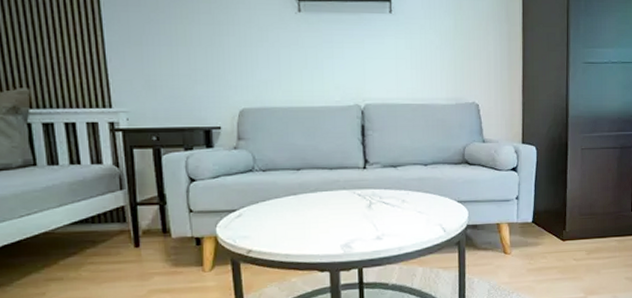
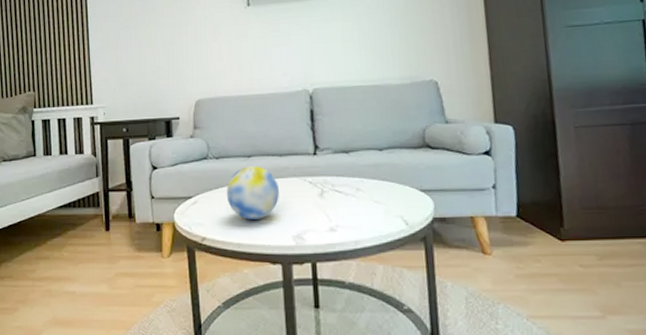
decorative ball: none [274,178,328,231] -> present [226,165,279,220]

